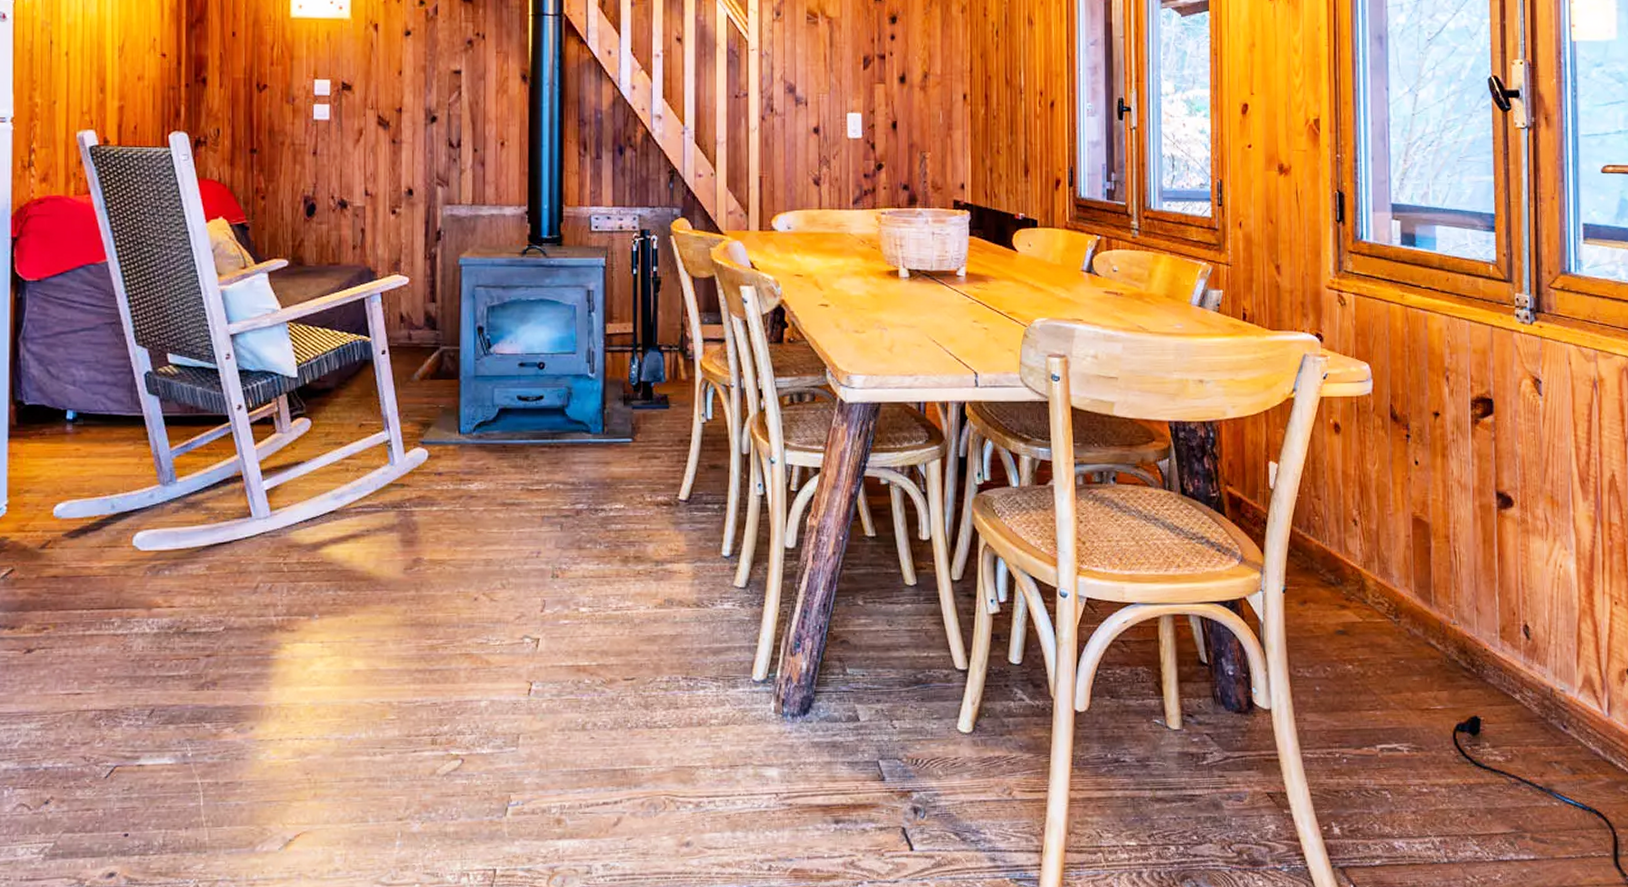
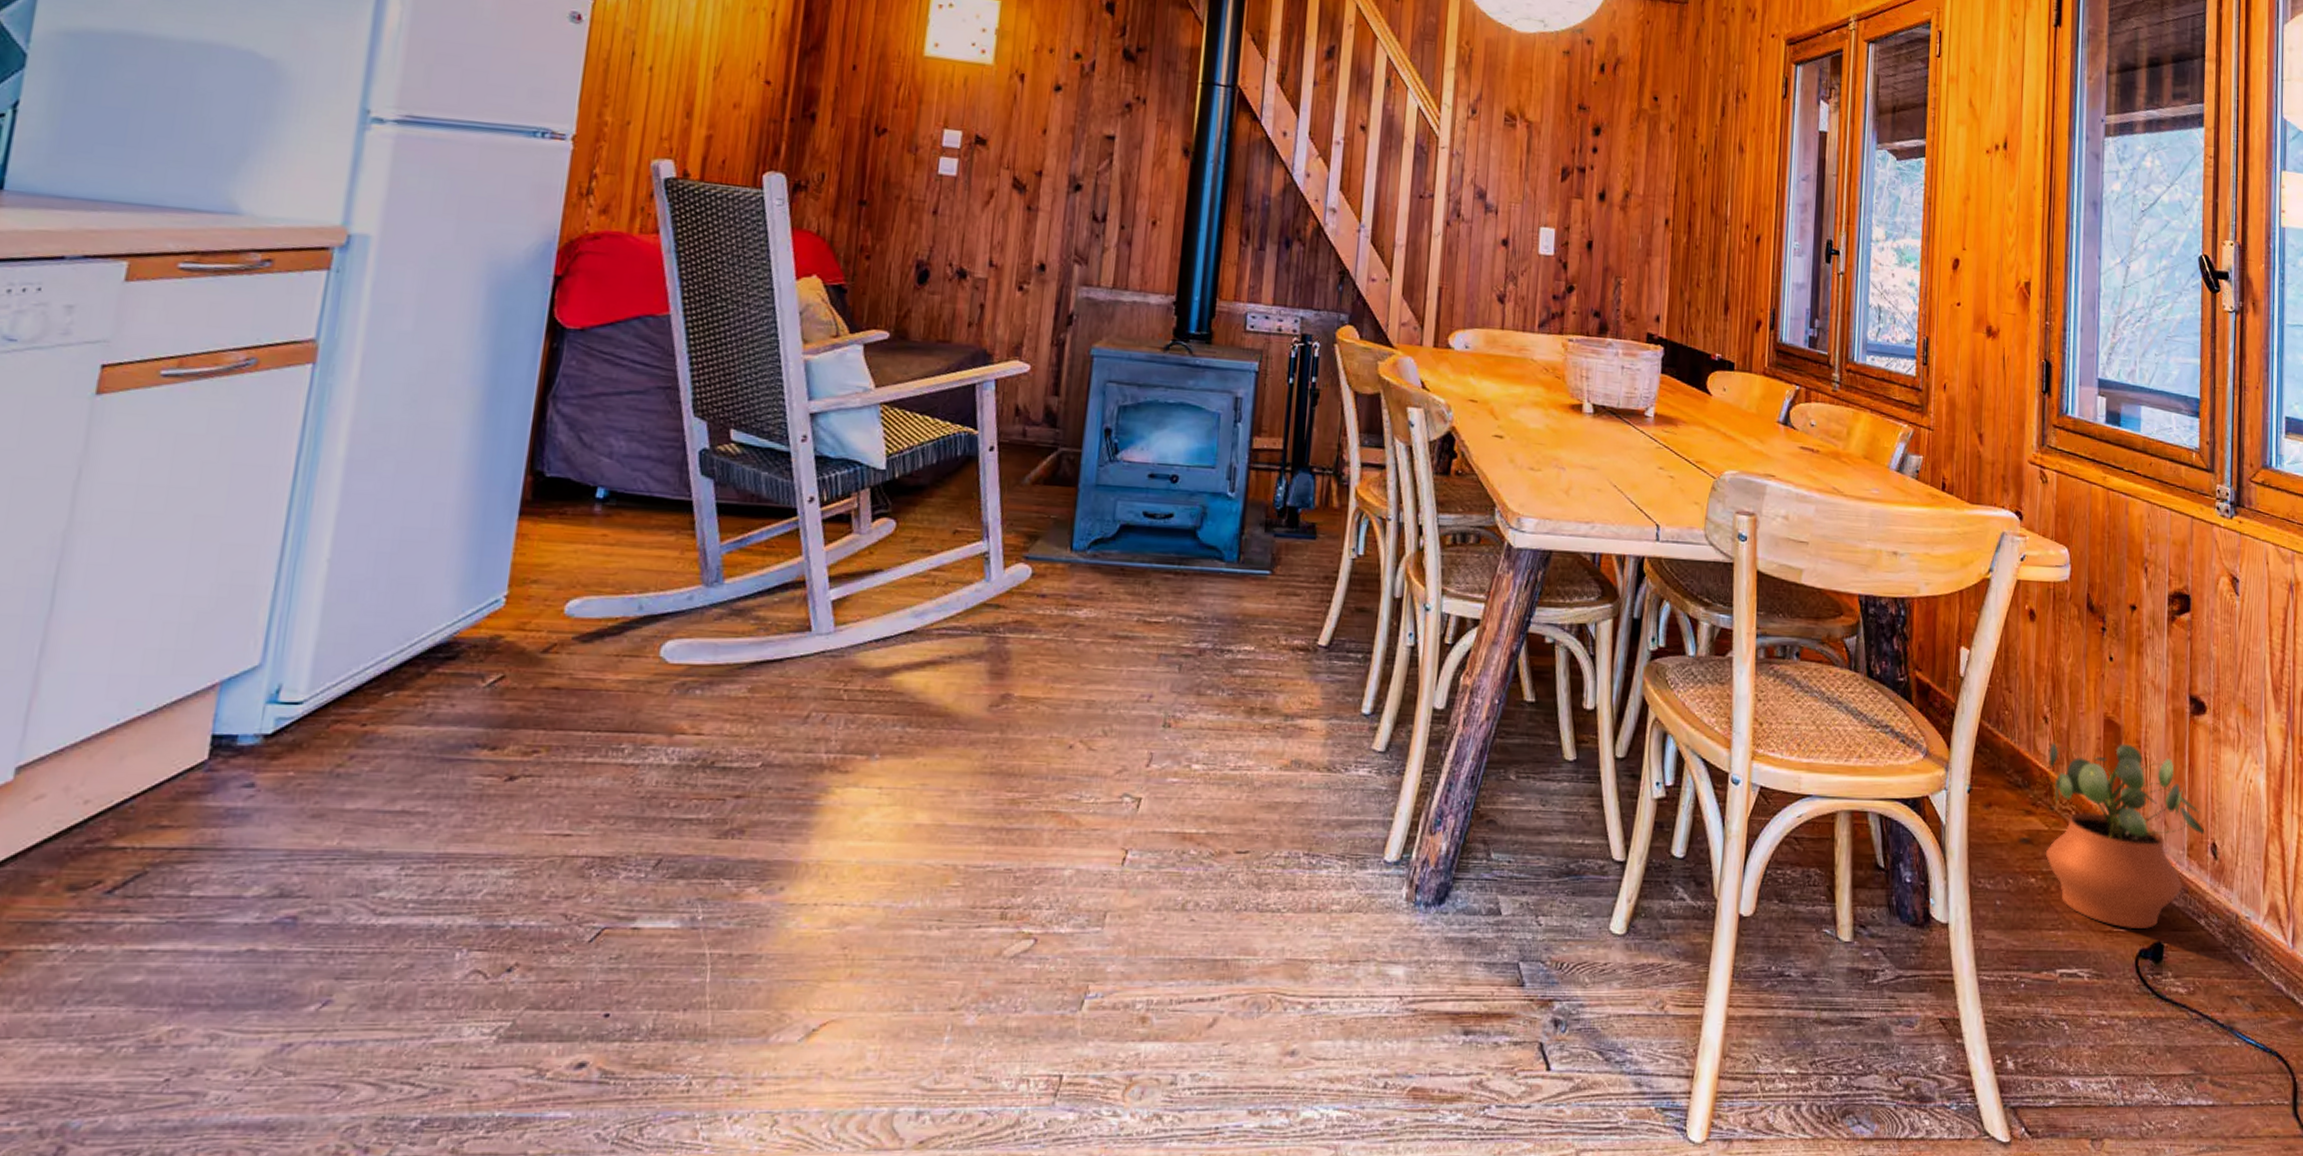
potted plant: none [1359,539,1517,707] -> present [2045,742,2205,930]

